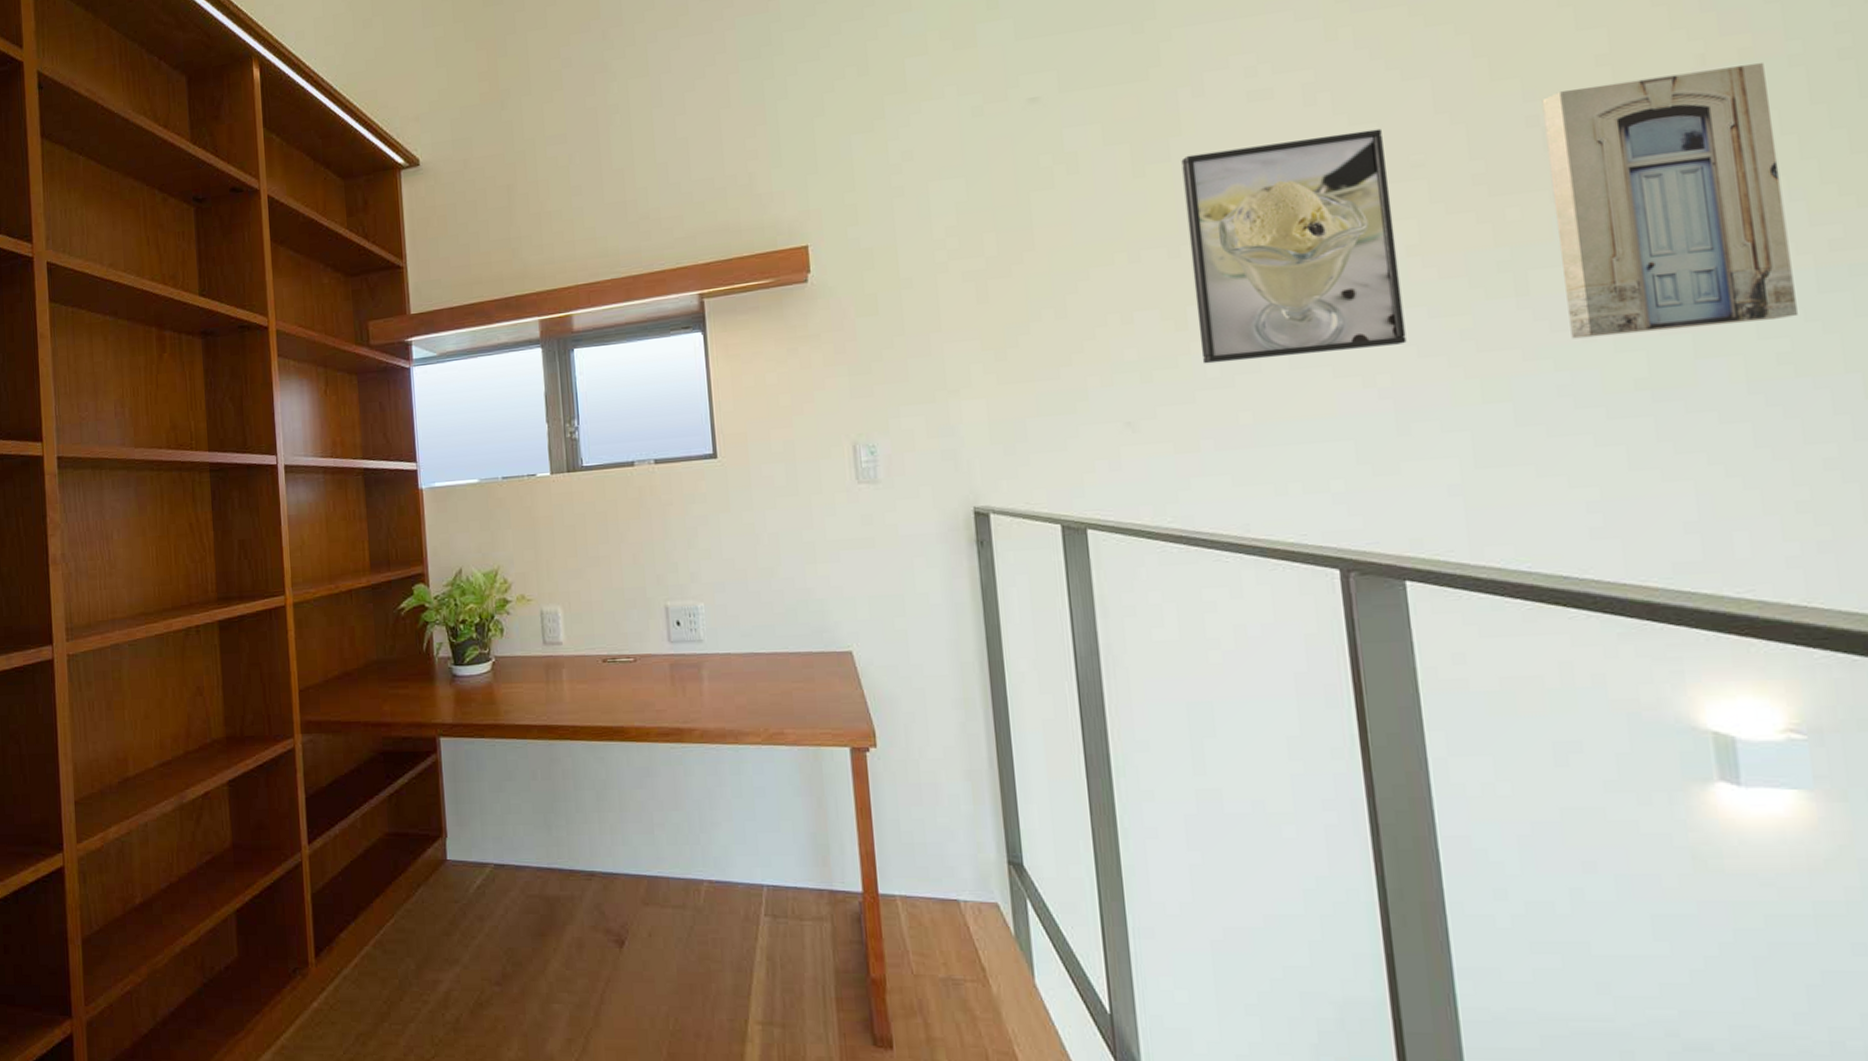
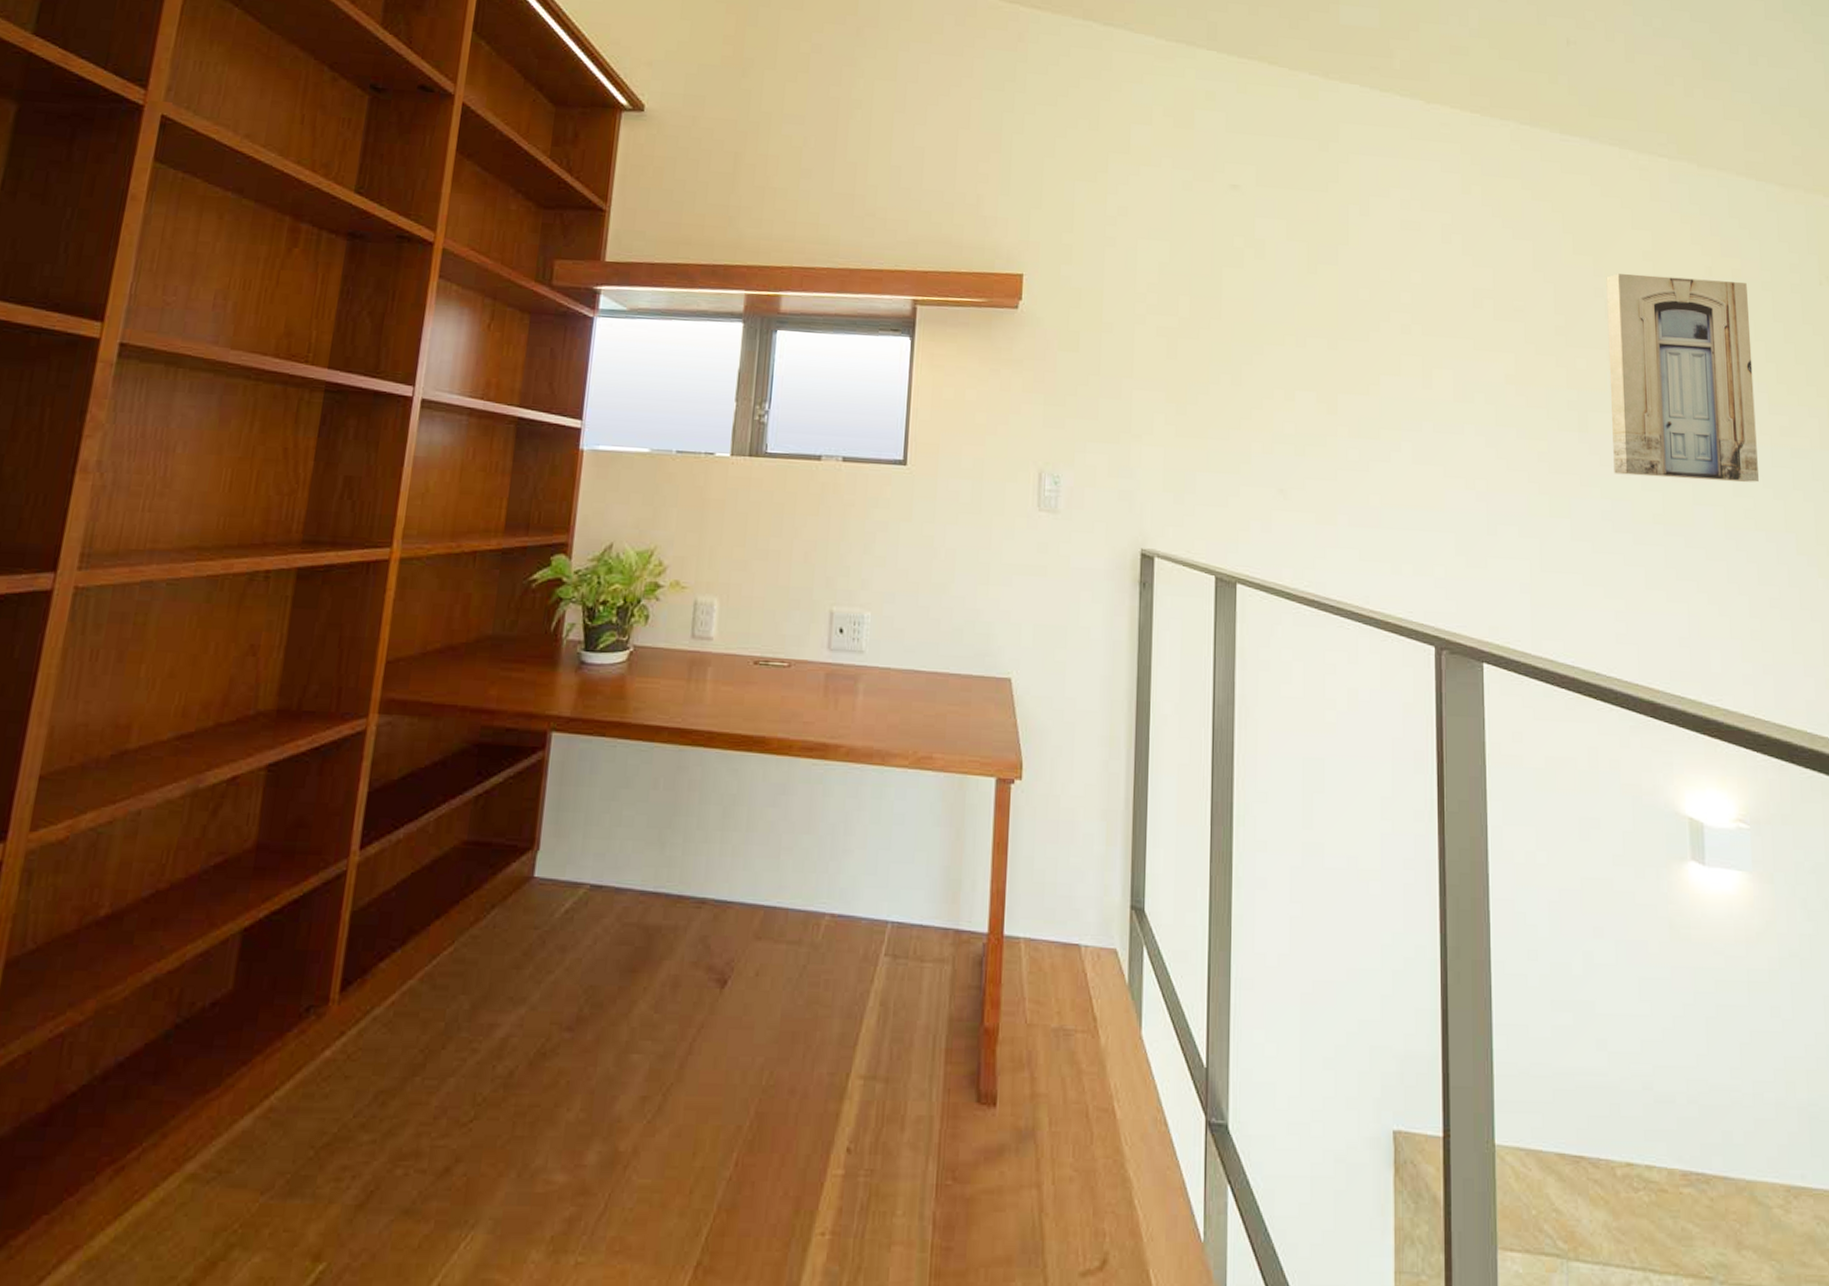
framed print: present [1181,128,1407,364] -> none [1345,263,1500,457]

